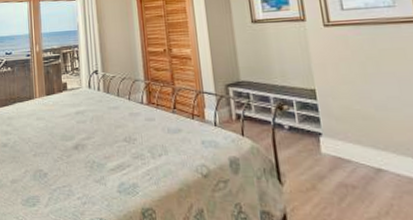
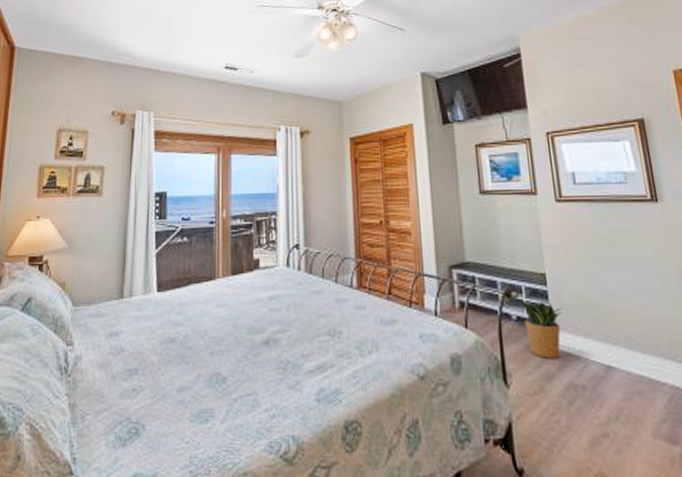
potted plant: none [285,110,334,161] -> present [513,297,564,358]

